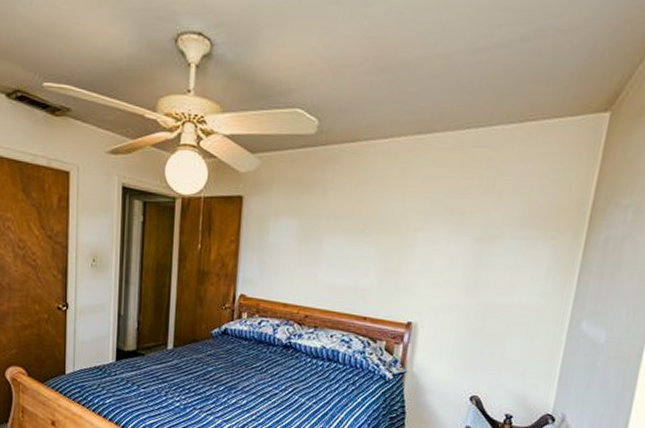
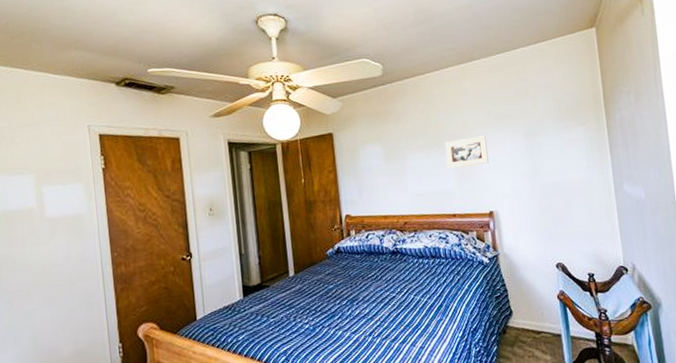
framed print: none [370,230,426,265] -> present [445,135,489,169]

